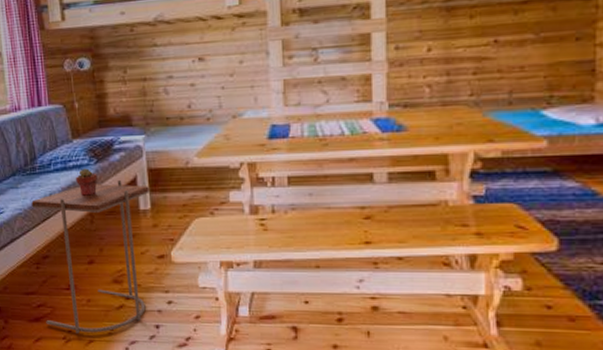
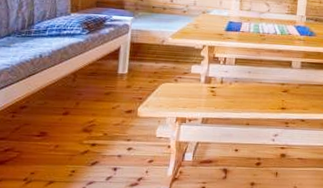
side table: present [31,179,149,334] -> none [10,48,129,176]
potted succulent: present [76,168,98,196] -> none [67,37,87,59]

